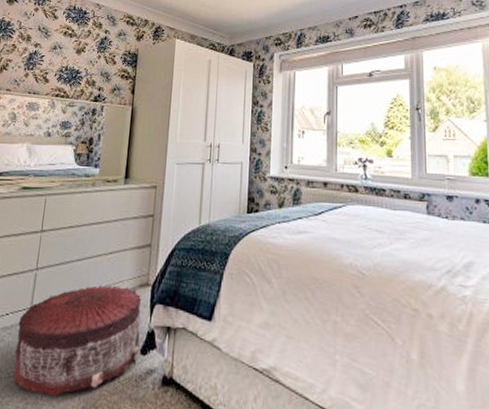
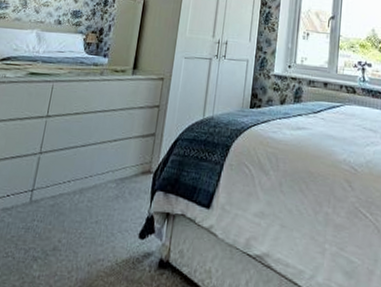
pouf: present [13,284,142,397] -> none [11,170,143,277]

